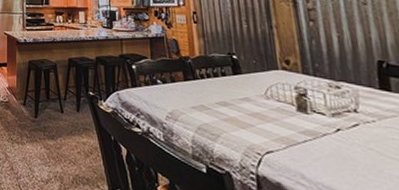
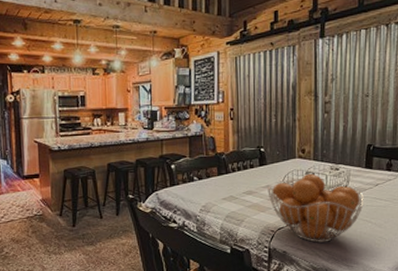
fruit basket: none [246,89,388,181] -> present [267,173,364,243]

